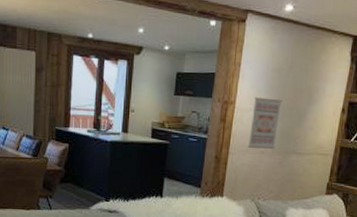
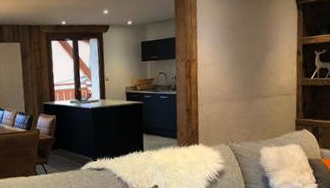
wall art: present [247,97,283,149] -> none [214,51,240,98]

